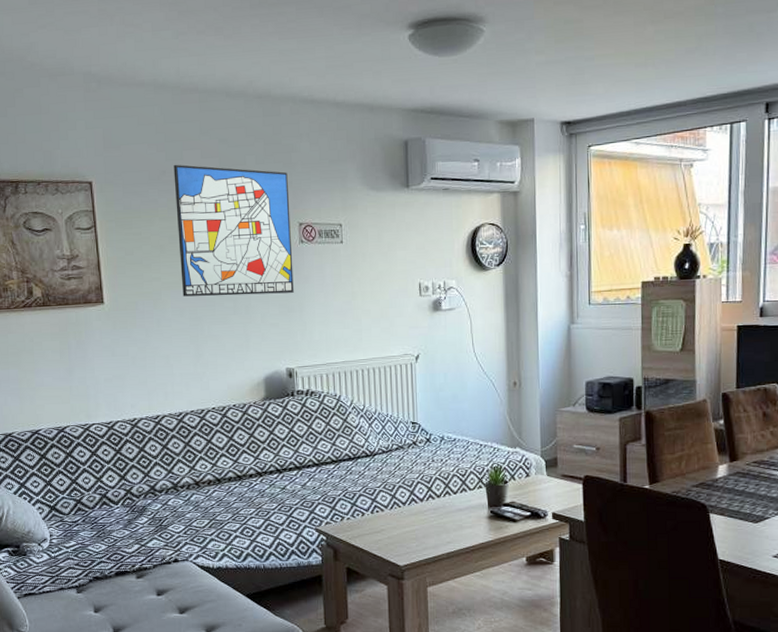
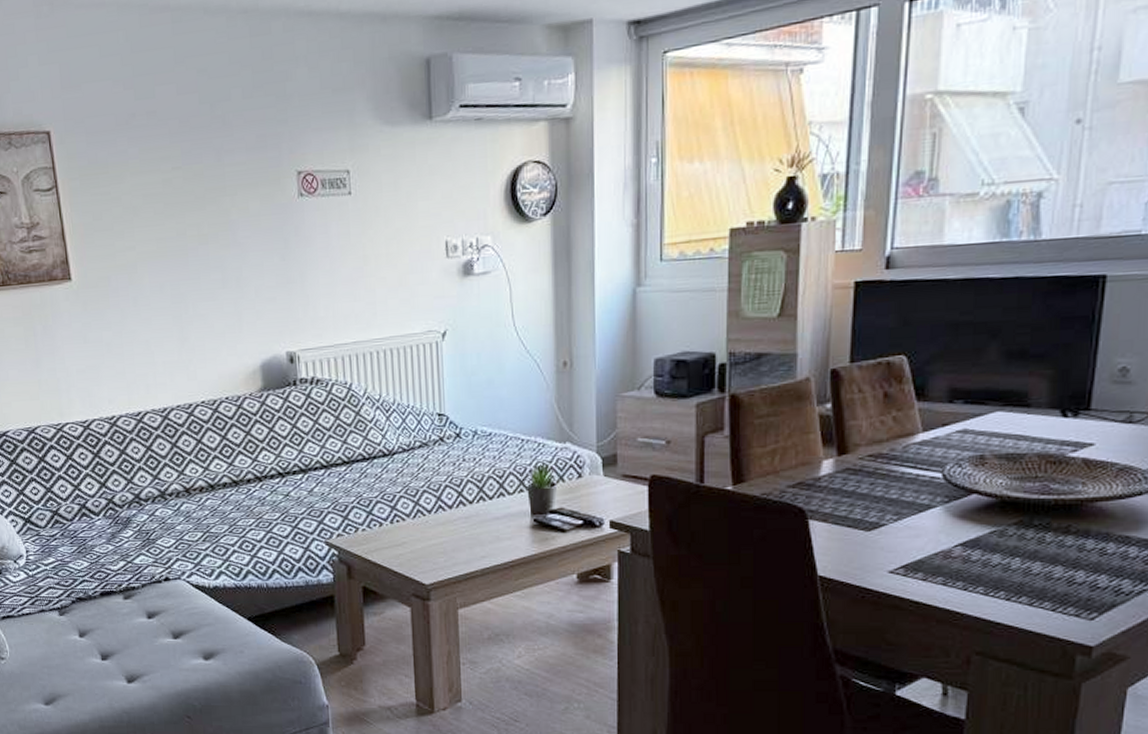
wall art: present [173,164,294,297] -> none [144,104,293,269]

